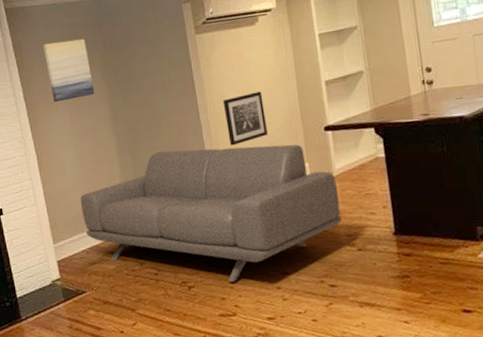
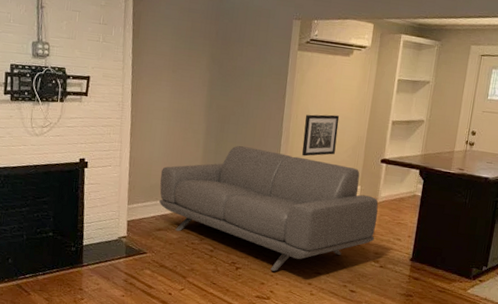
wall art: present [43,38,95,103] -> none [158,21,201,80]

